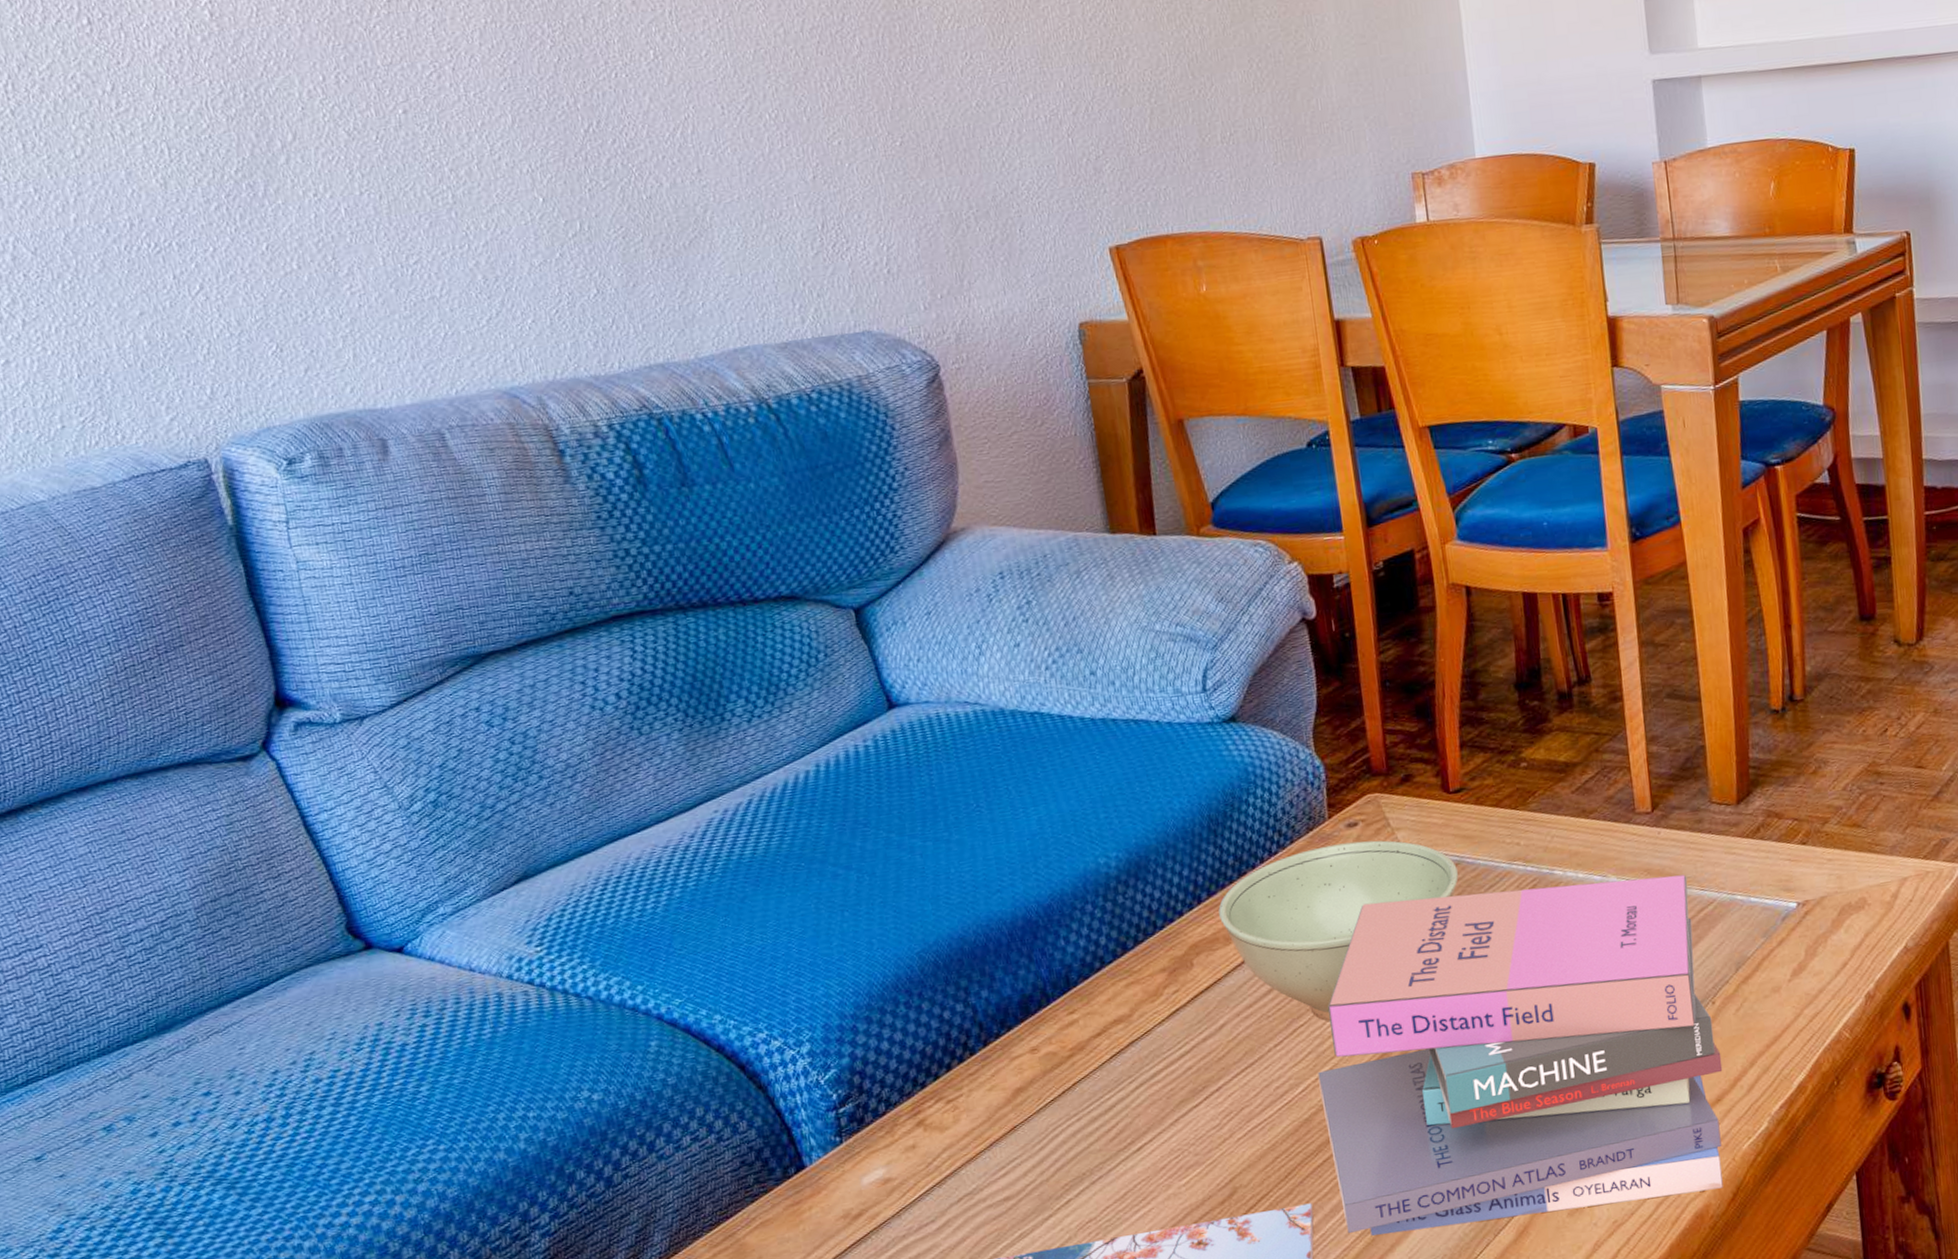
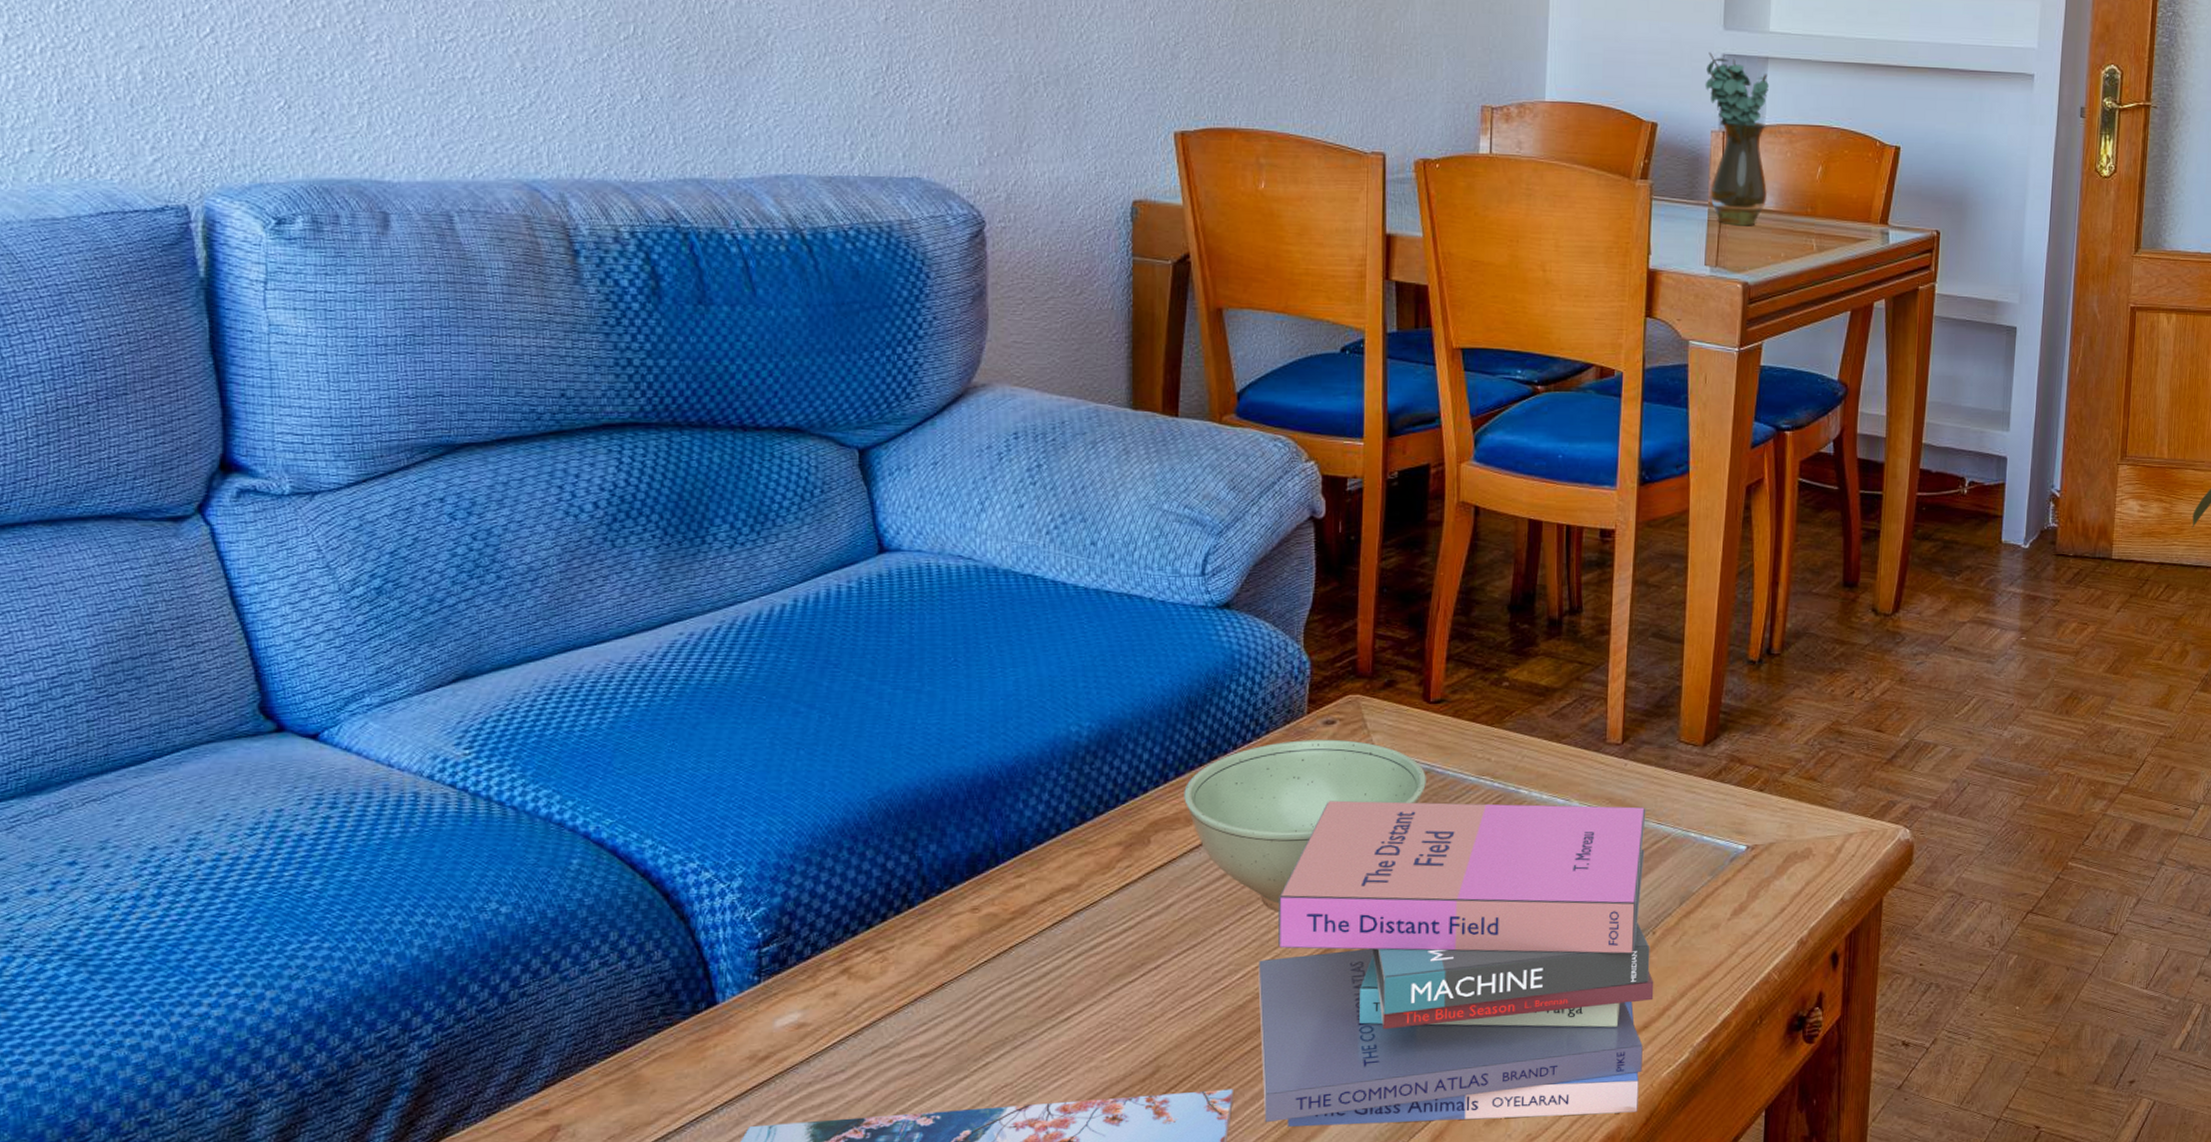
vase: none [1637,80,1721,259] -> present [1705,52,1769,226]

